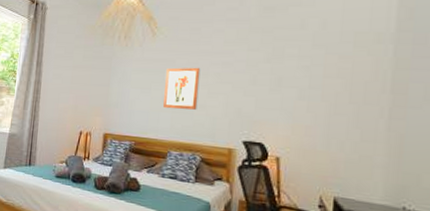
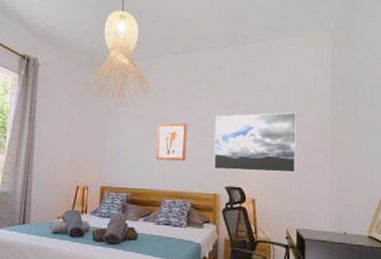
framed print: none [229,55,342,129] -> present [213,112,296,173]

